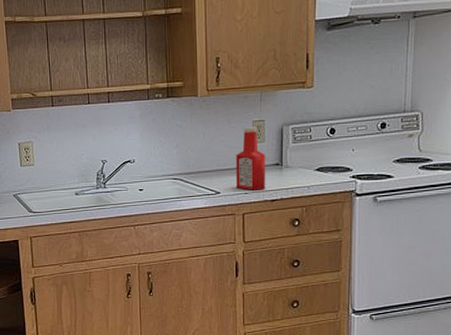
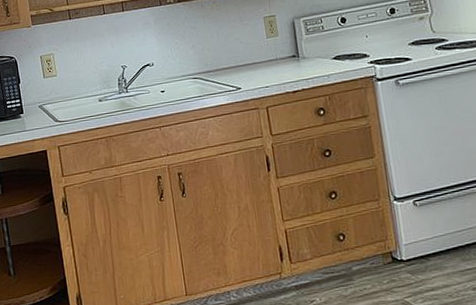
ketchup bottle: present [236,127,266,191] -> none [252,22,286,84]

